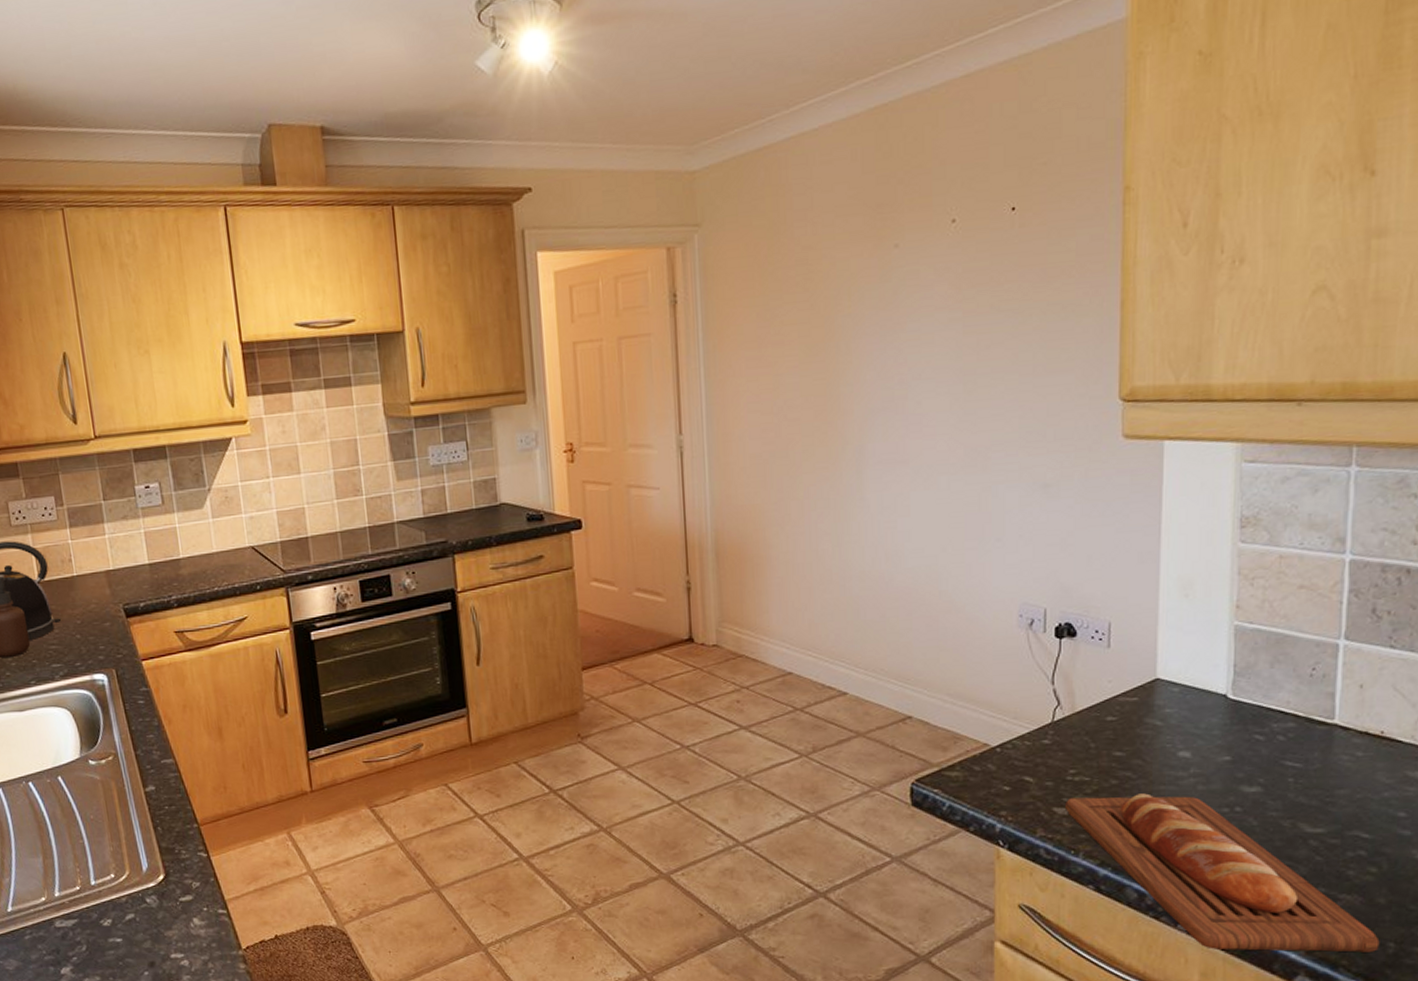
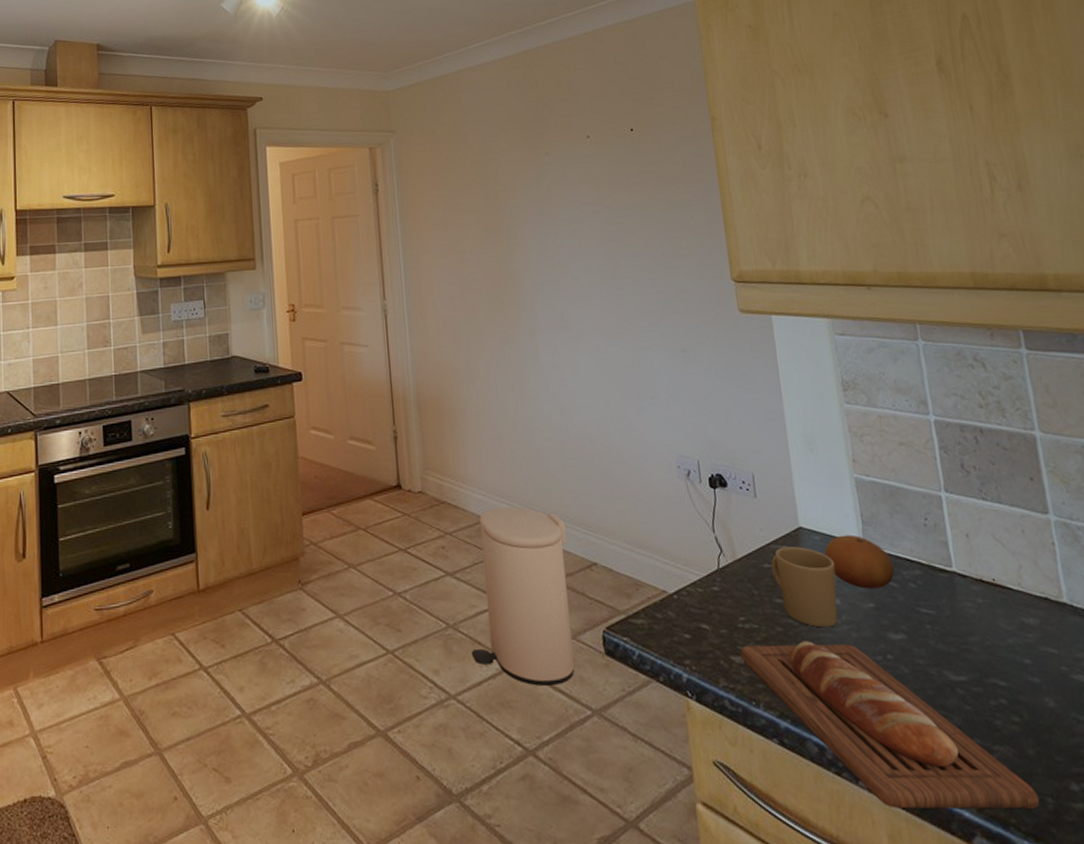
pedal bin: none [763,660,880,834] -> present [471,507,575,686]
mug: none [1116,698,1193,781] -> present [771,546,838,628]
fruit: none [1181,686,1263,742] -> present [824,534,895,589]

